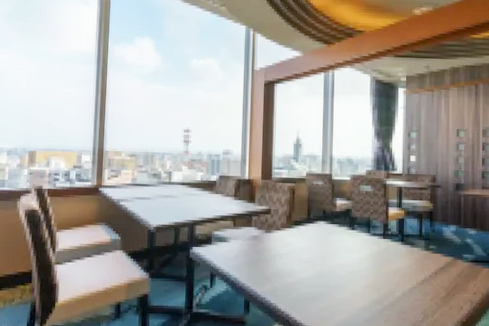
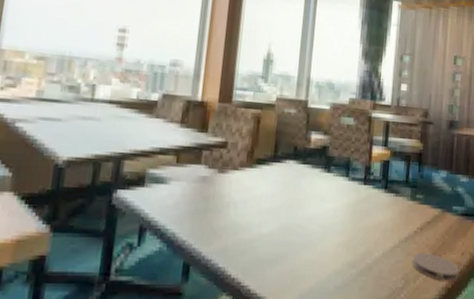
coaster: none [430,293,472,316] -> present [413,253,459,281]

